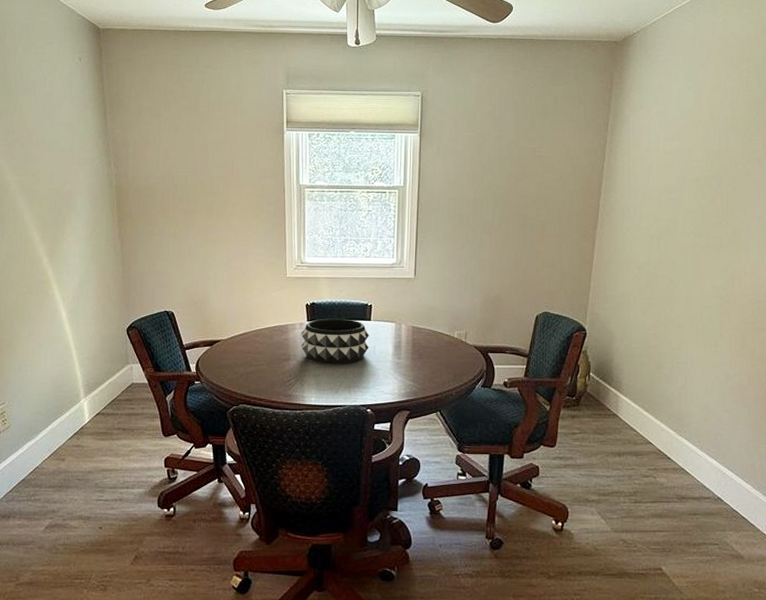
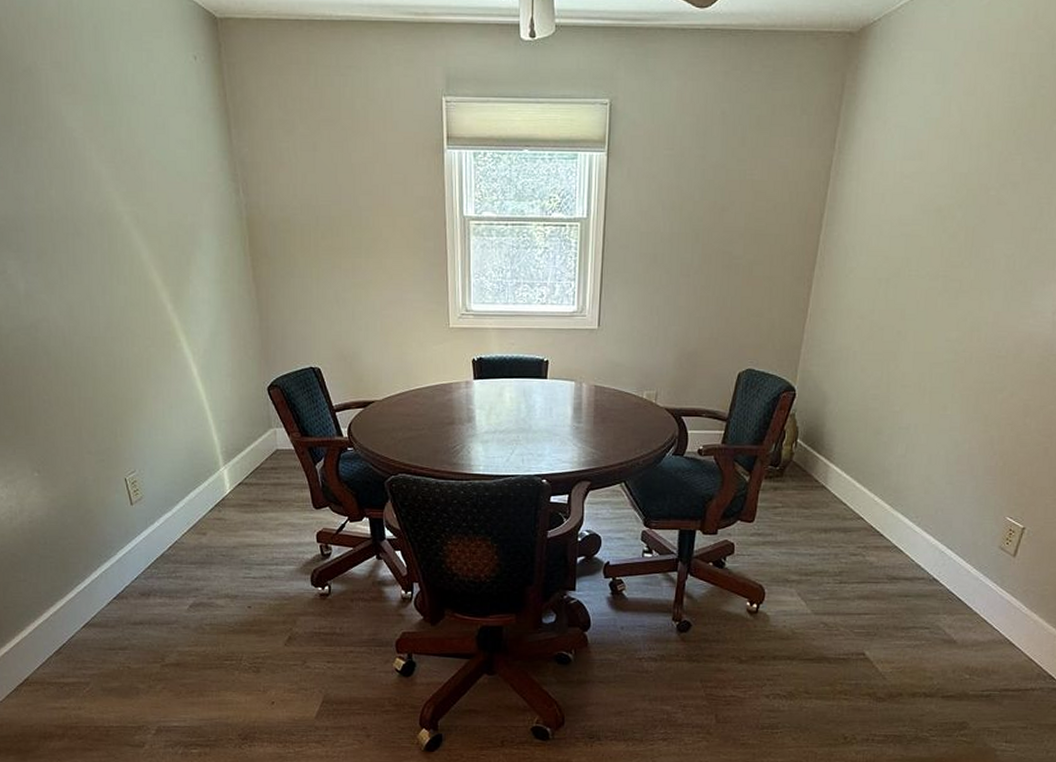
decorative bowl: present [301,318,369,365] -> none [467,376,545,429]

